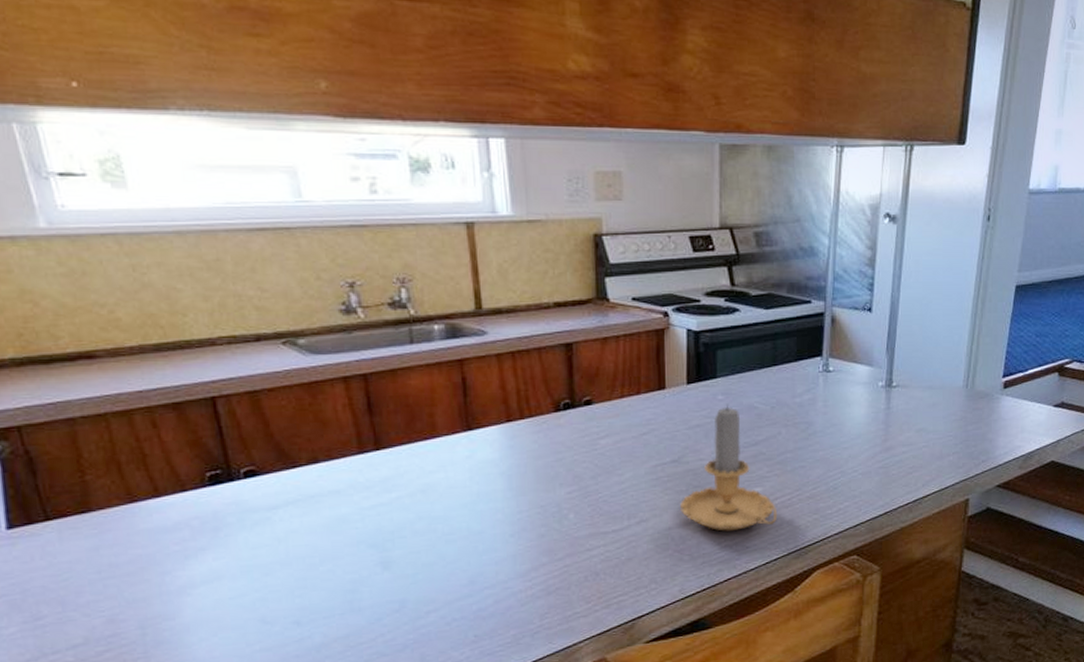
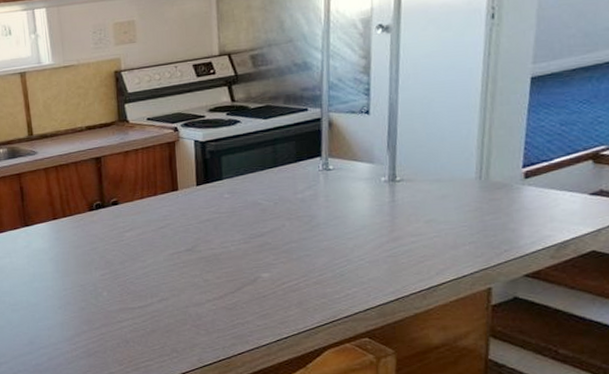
candle: present [680,404,778,531] -> none [195,201,286,311]

